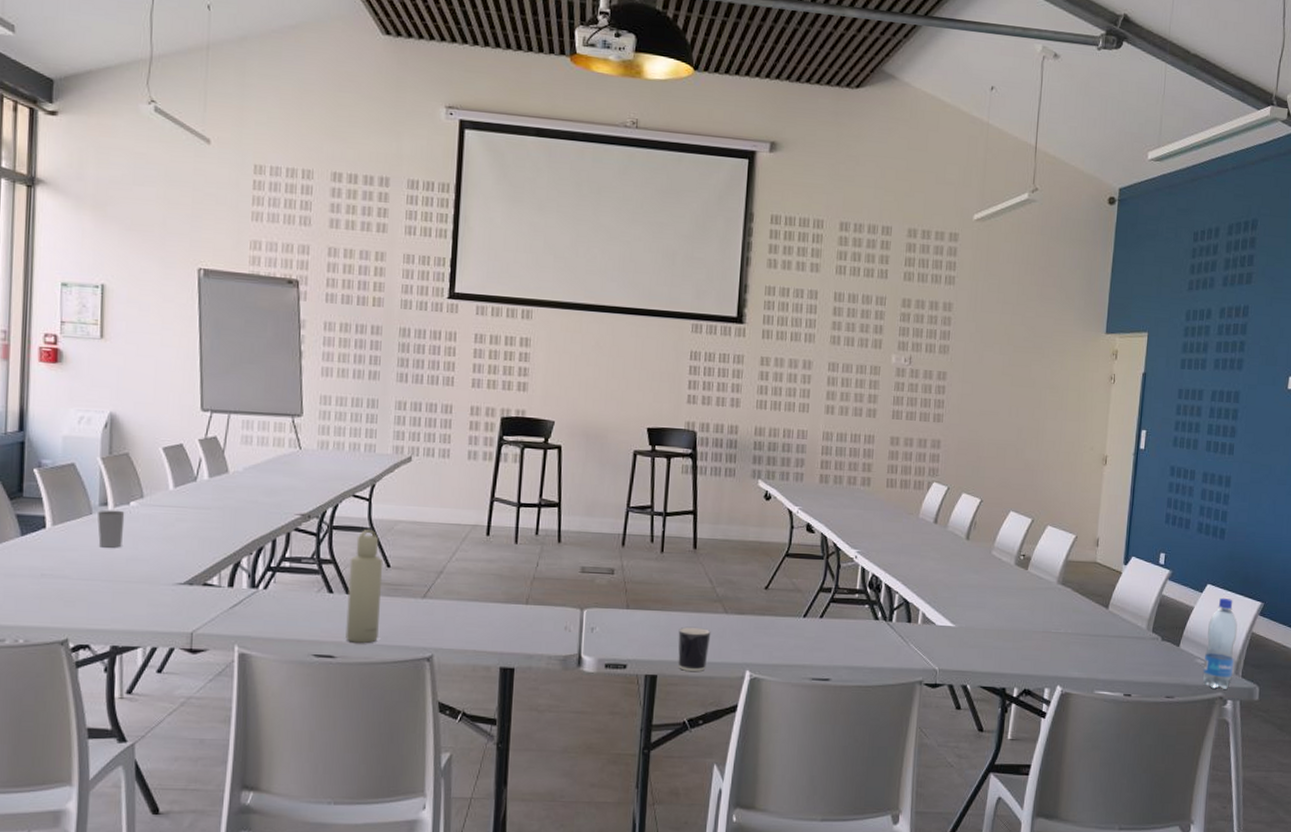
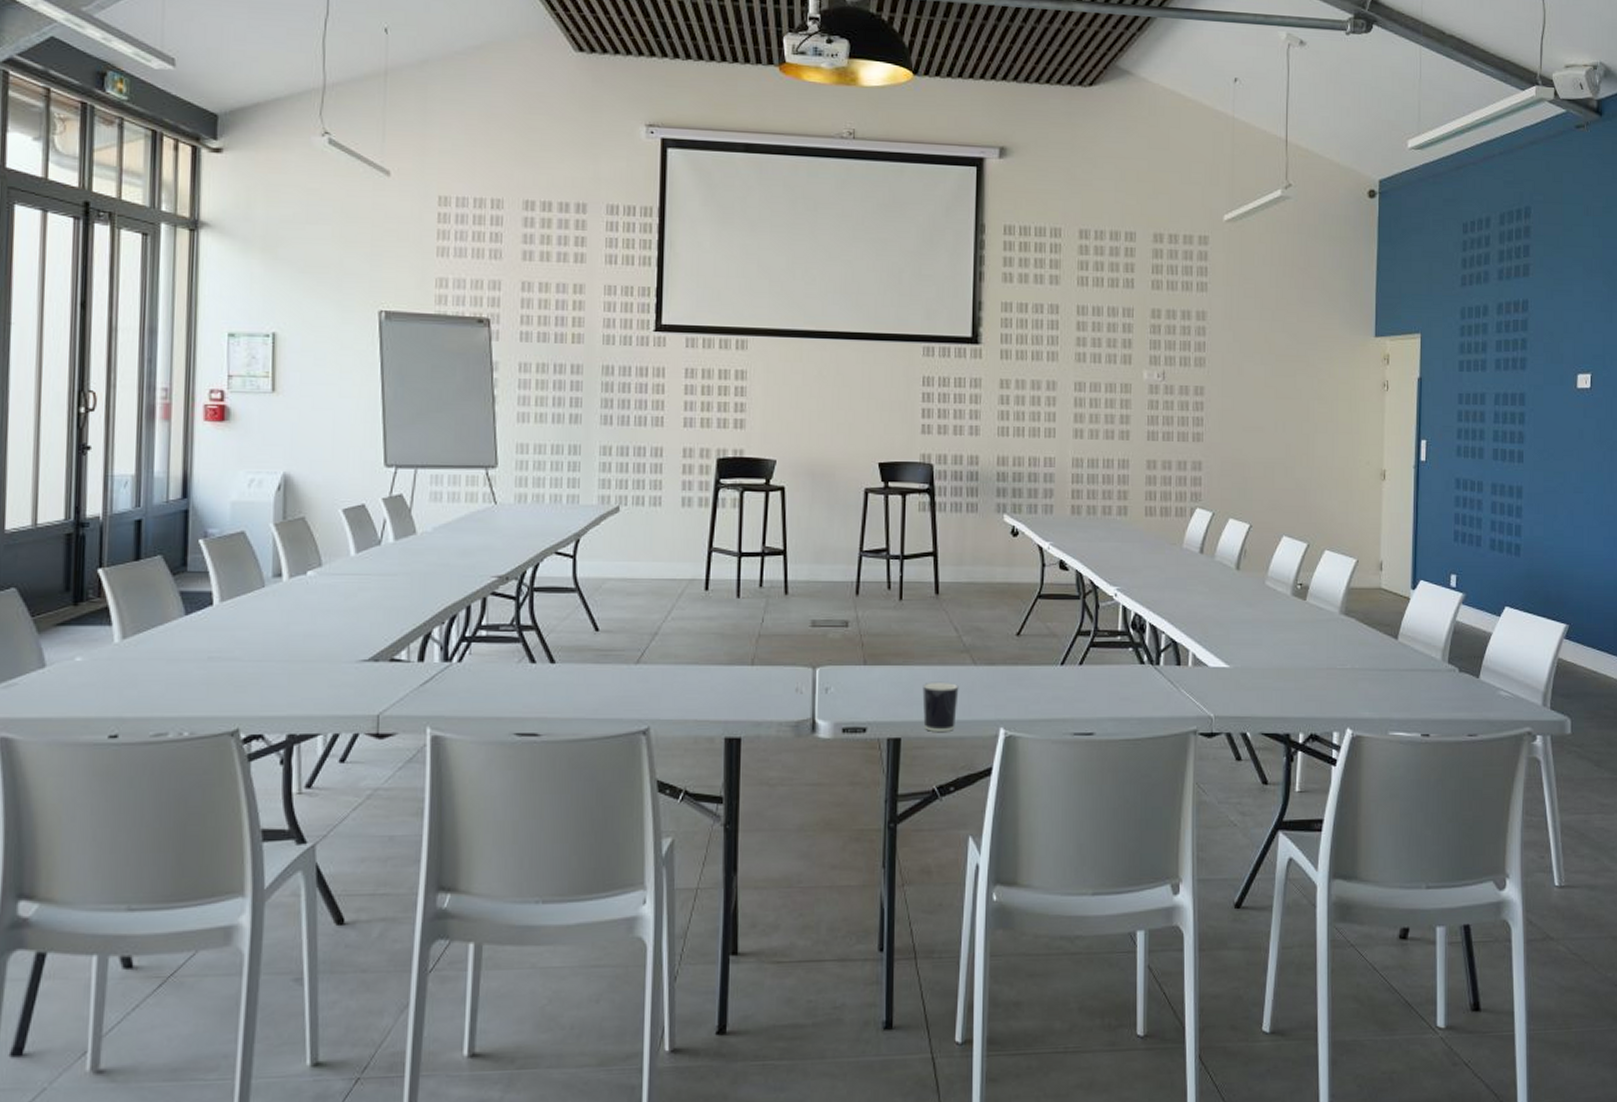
cup: present [97,510,125,548] -> none [271,581,302,624]
bottle: present [345,529,384,643] -> none [551,589,591,717]
bottle: present [1202,598,1238,690] -> none [1507,622,1542,725]

